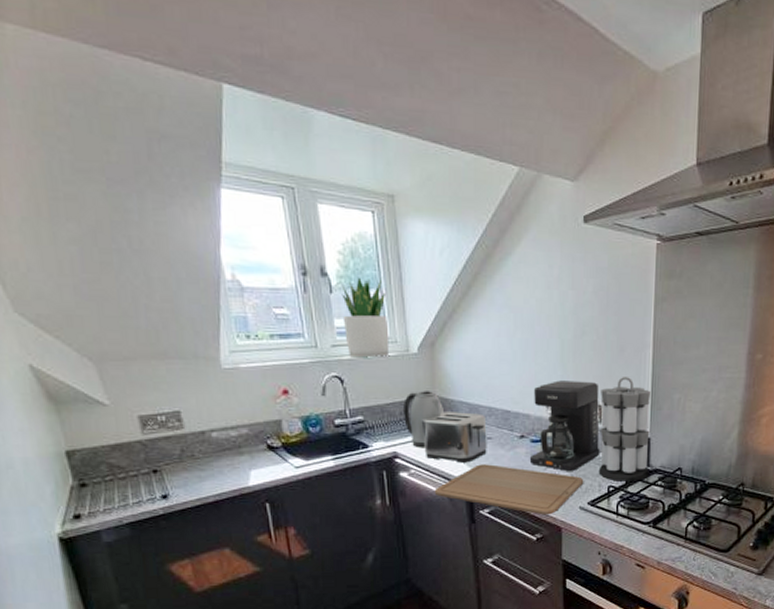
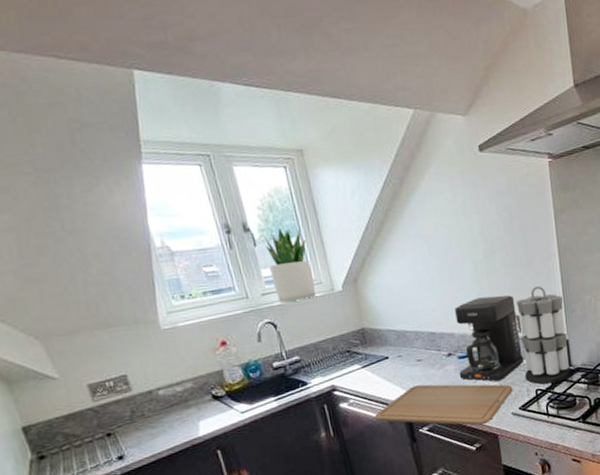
kettle: present [403,391,443,447] -> none [335,324,373,378]
toaster: present [422,412,487,463] -> none [354,338,419,388]

